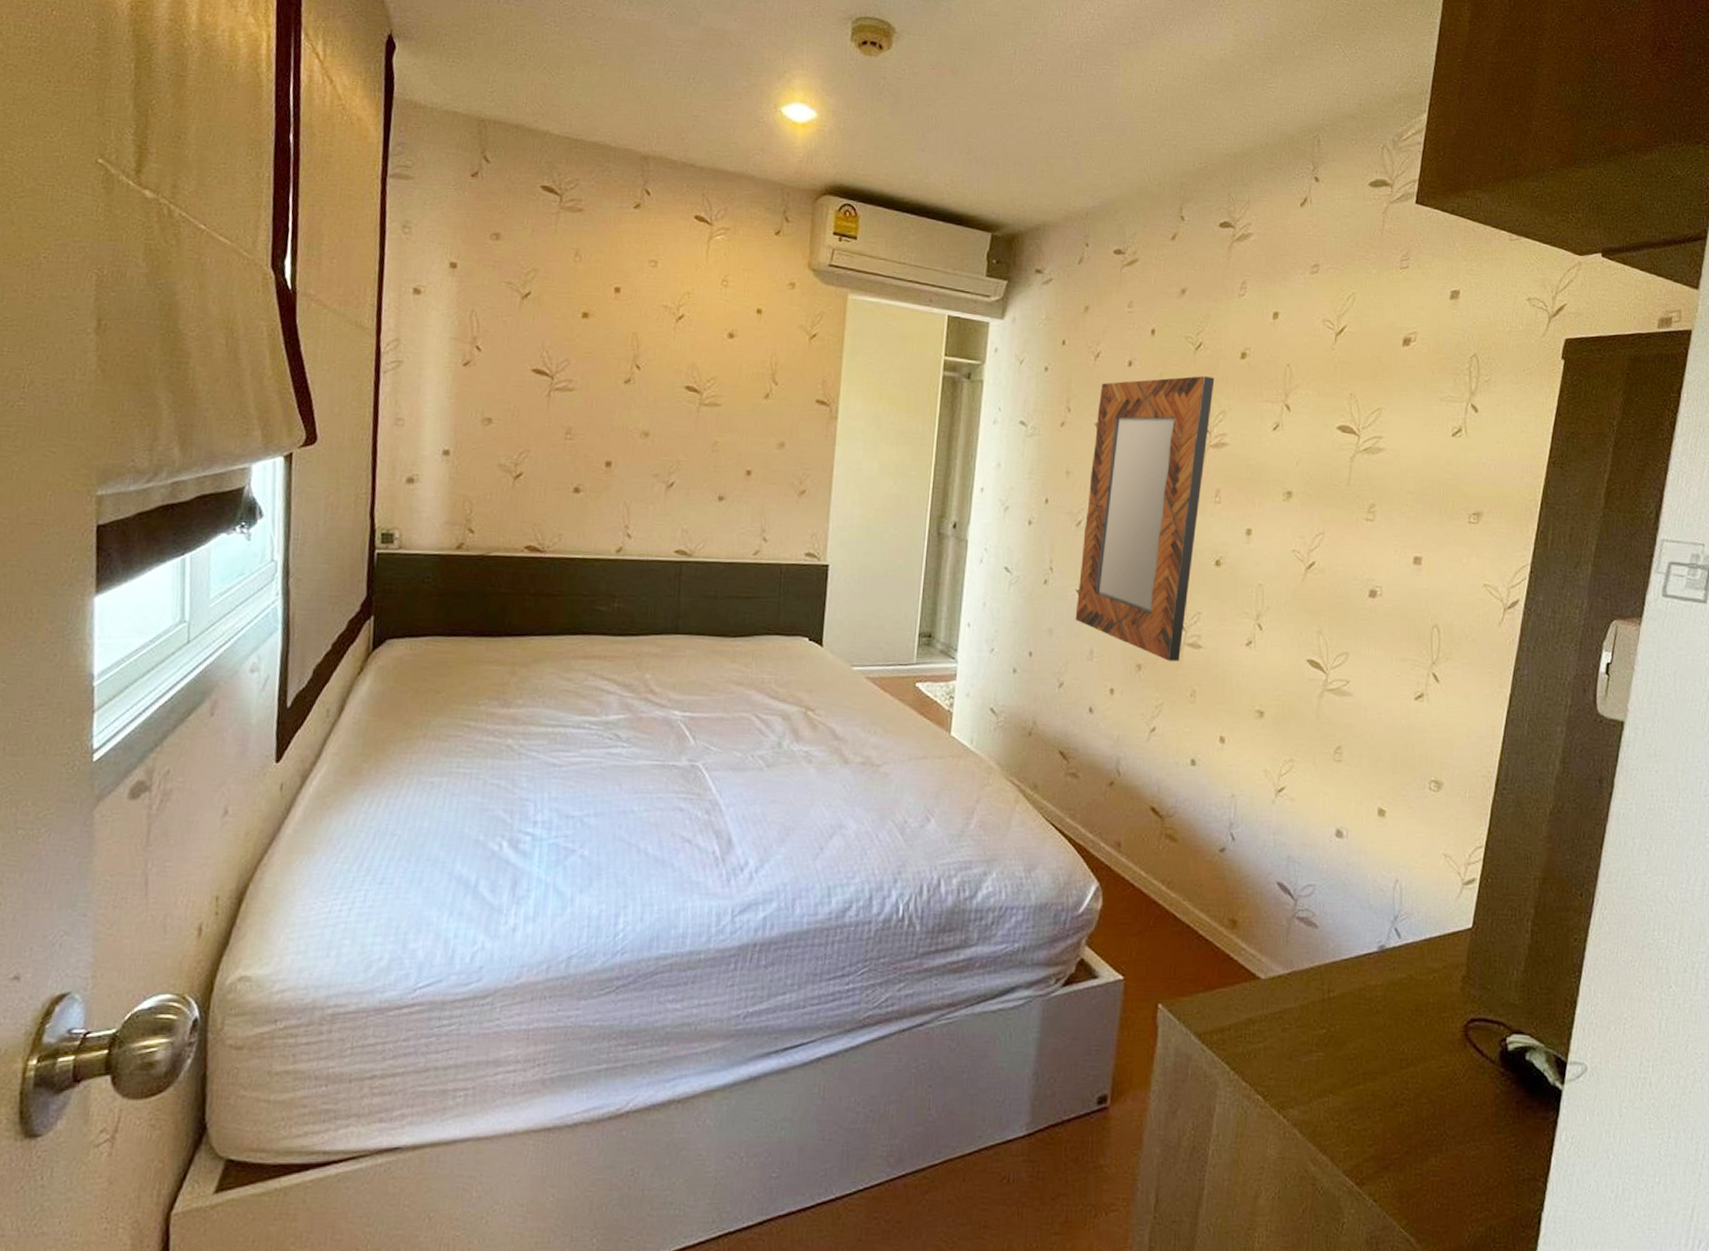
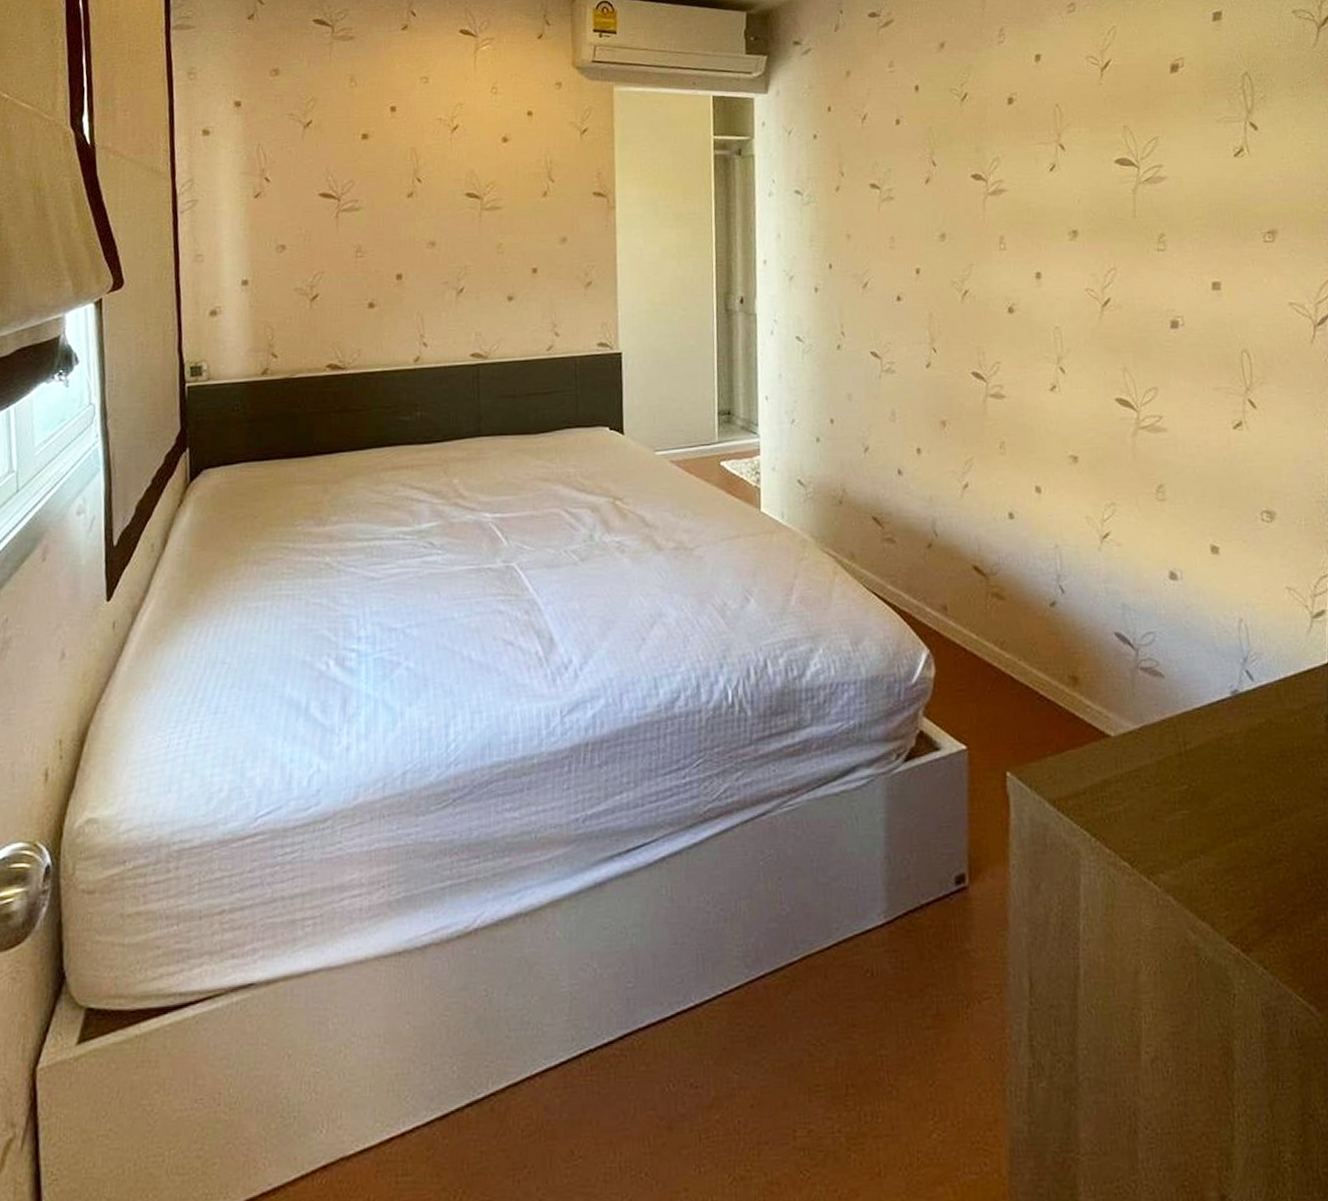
home mirror: present [1075,376,1215,661] -> none [871,125,985,414]

